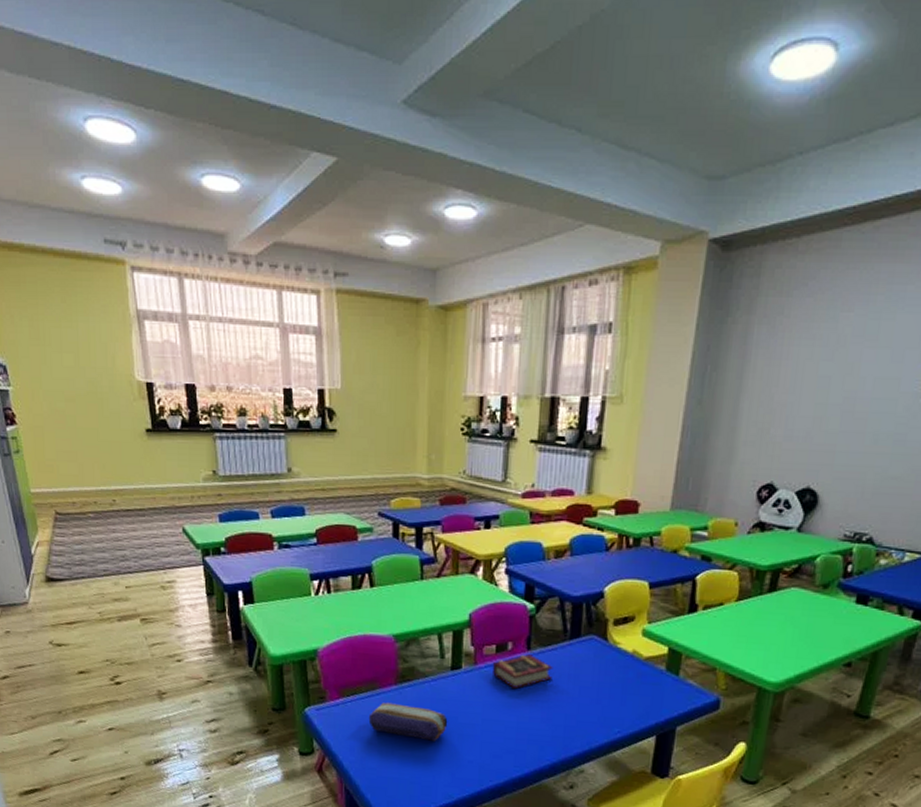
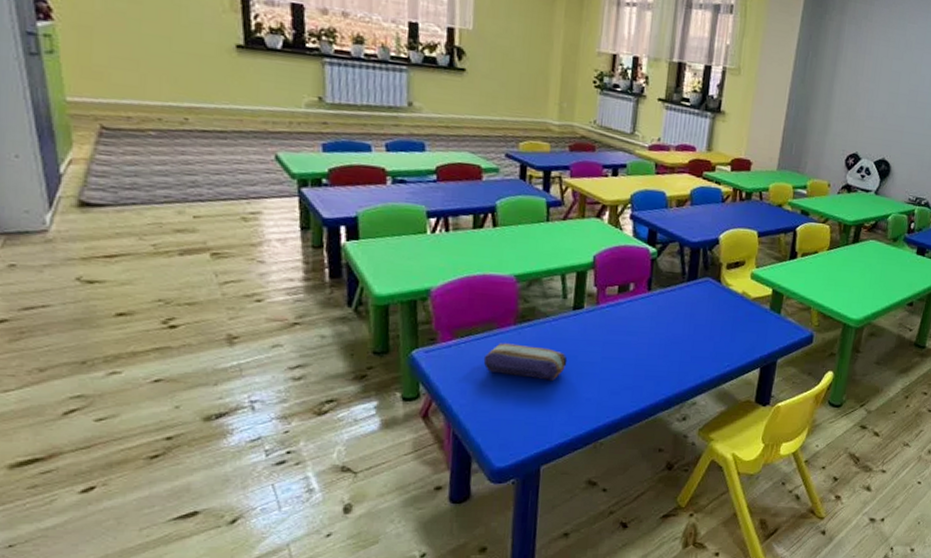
book: present [491,654,553,689] -> none [613,295,671,327]

